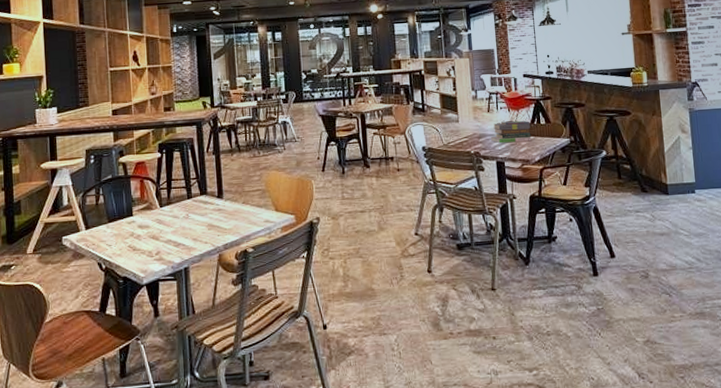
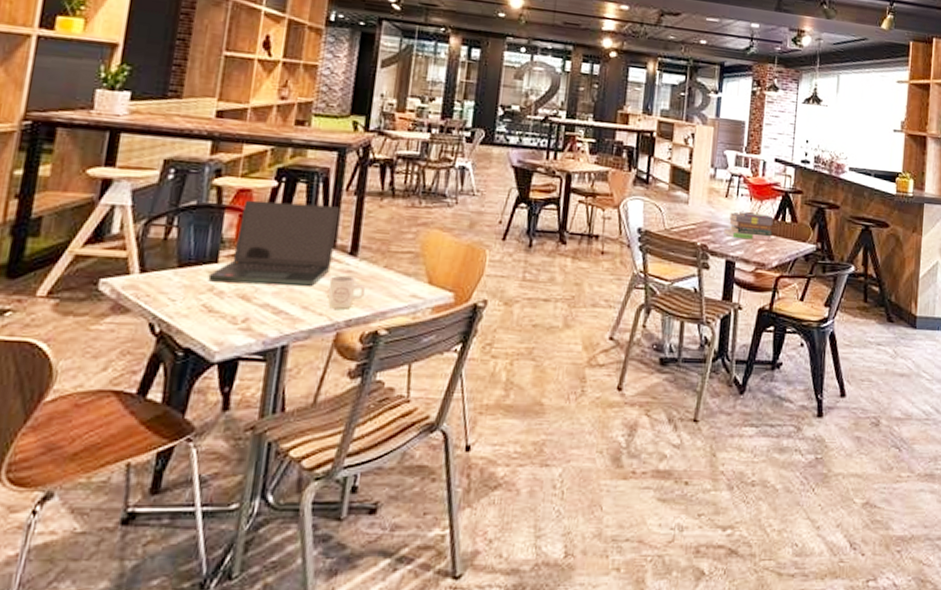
laptop: none [128,165,207,229] -> present [208,199,340,286]
mug: none [207,212,233,238] -> present [327,275,366,309]

